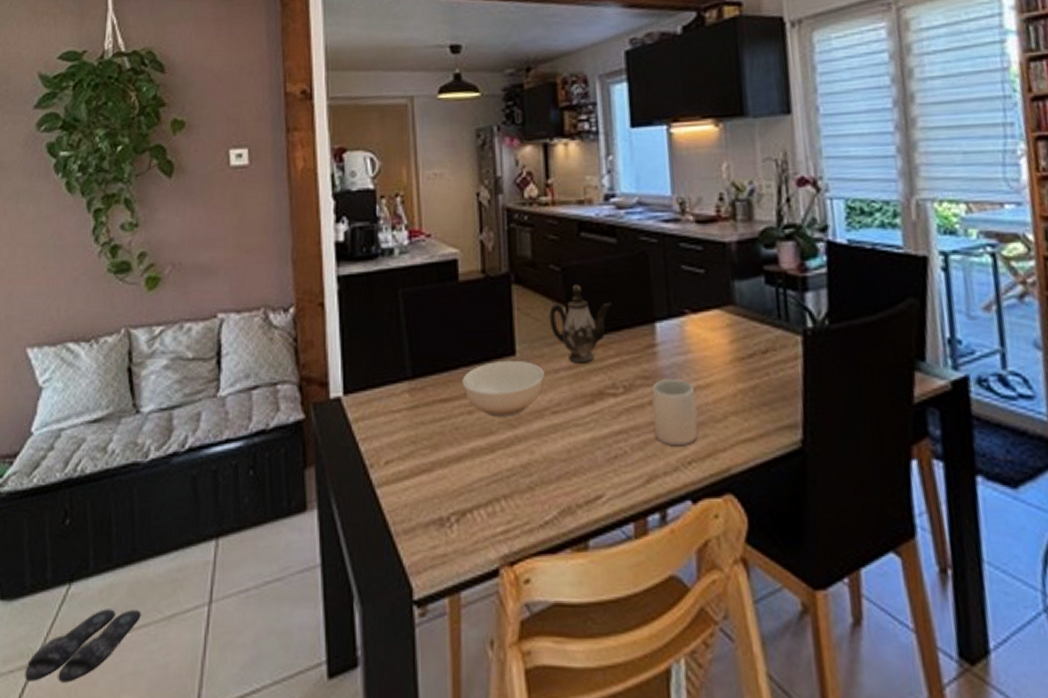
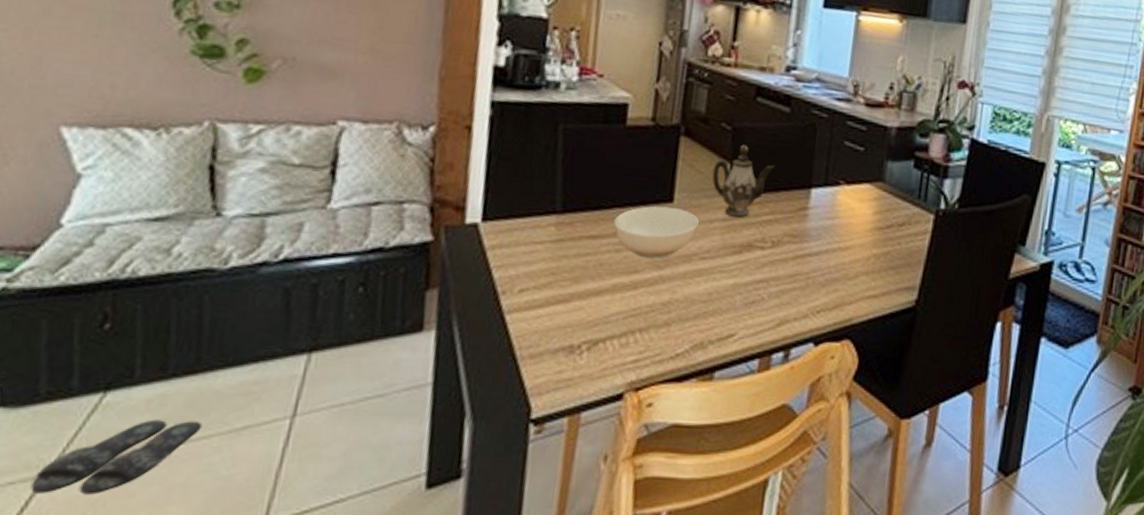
mug: present [651,379,699,446] -> none [792,239,835,298]

